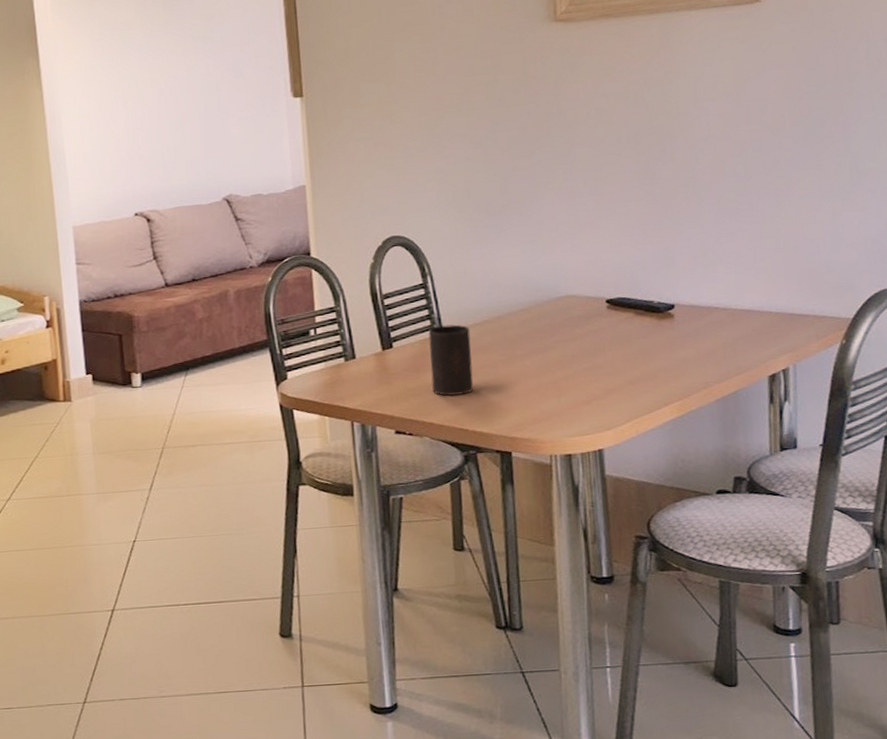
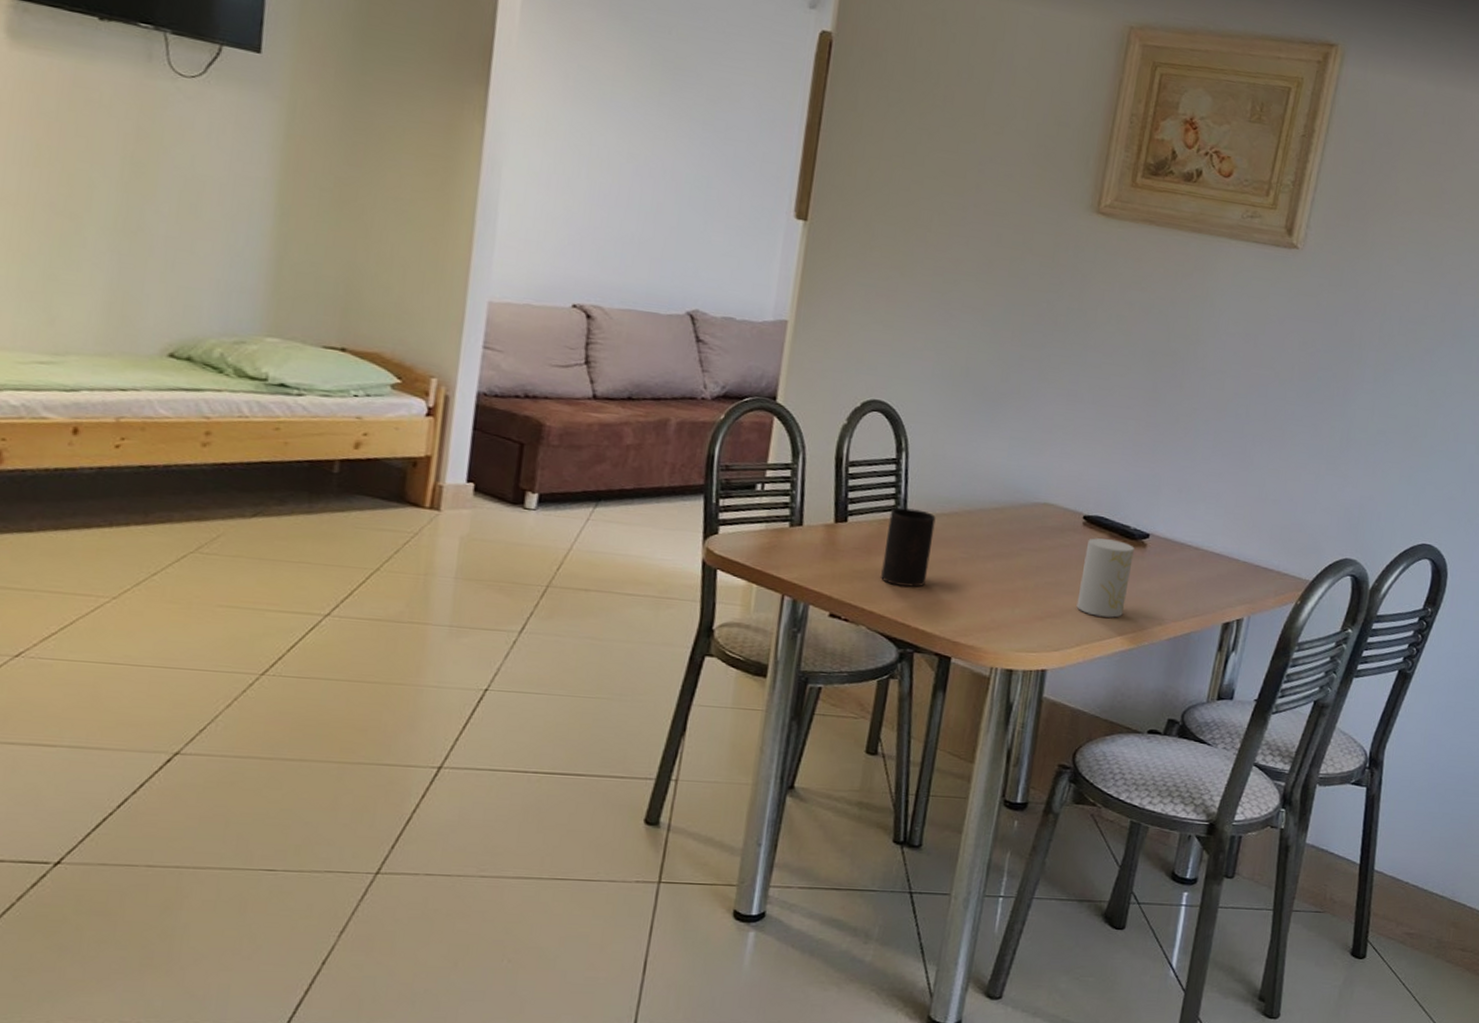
cup: none [615,316,666,391] -> present [1076,538,1134,618]

